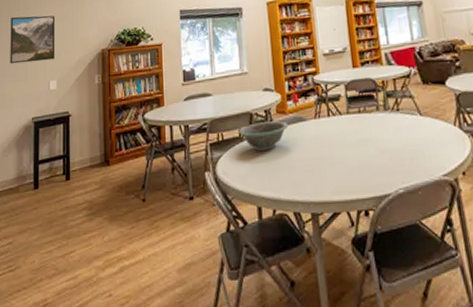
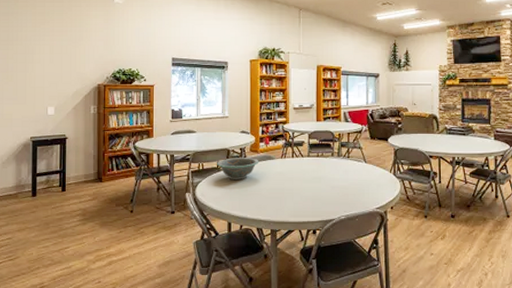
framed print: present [10,15,54,65] -> none [8,46,53,89]

